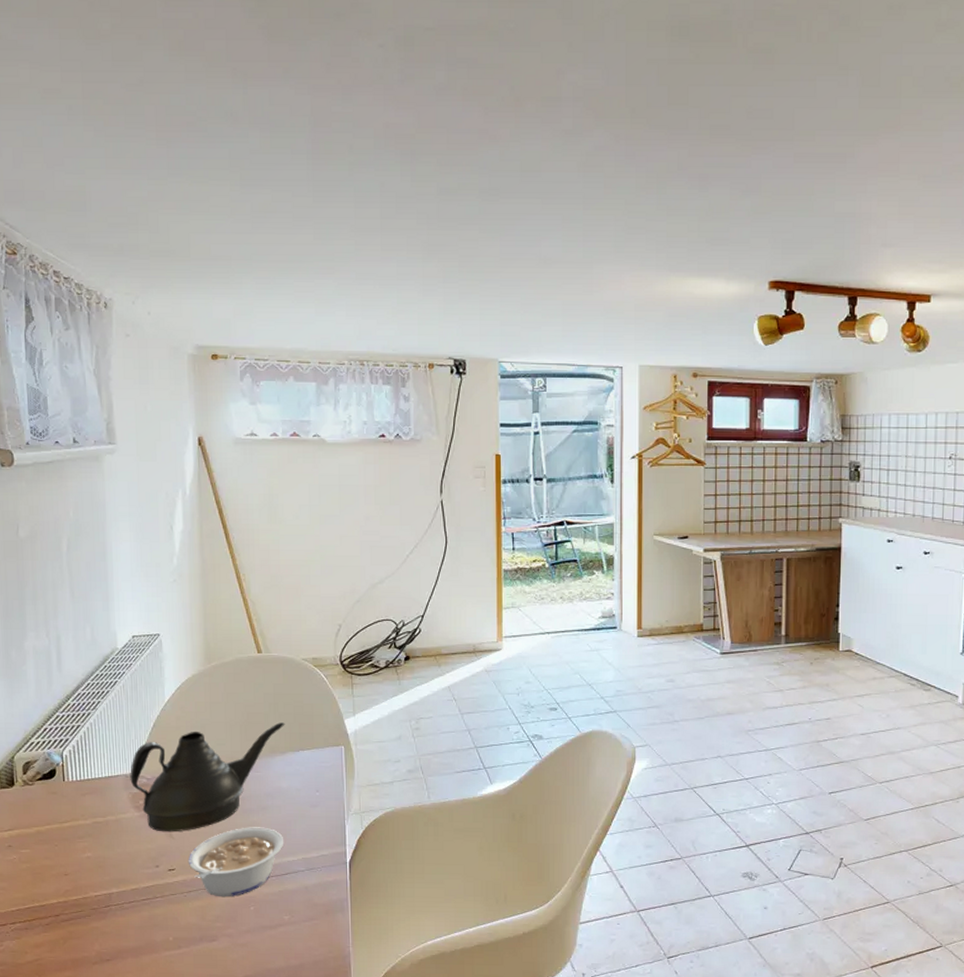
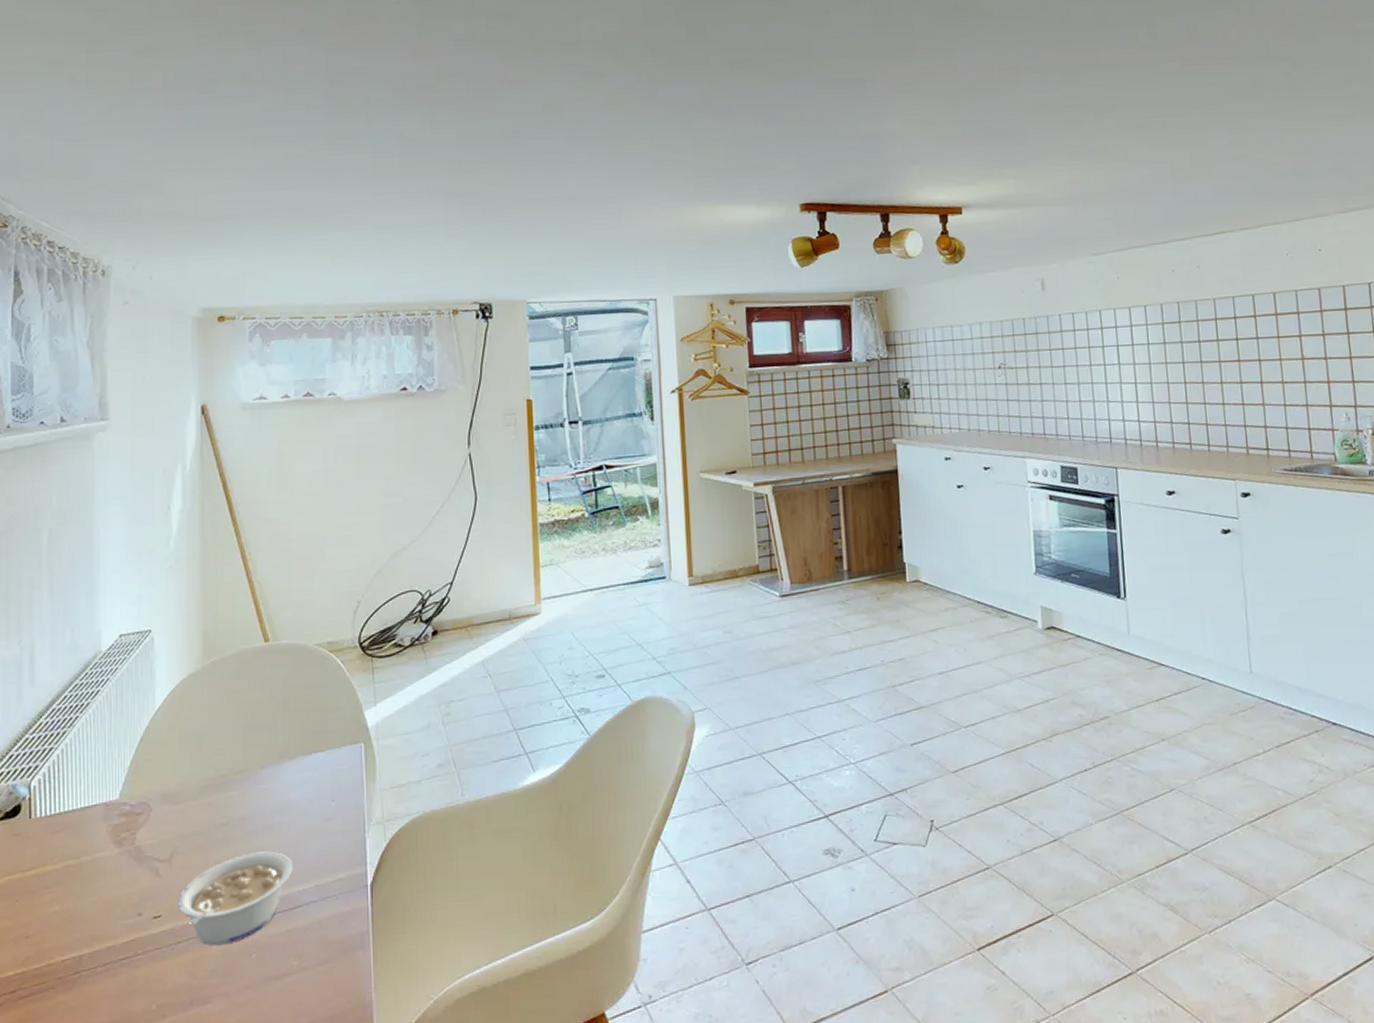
teapot: present [130,722,285,832] -> none [110,721,296,870]

